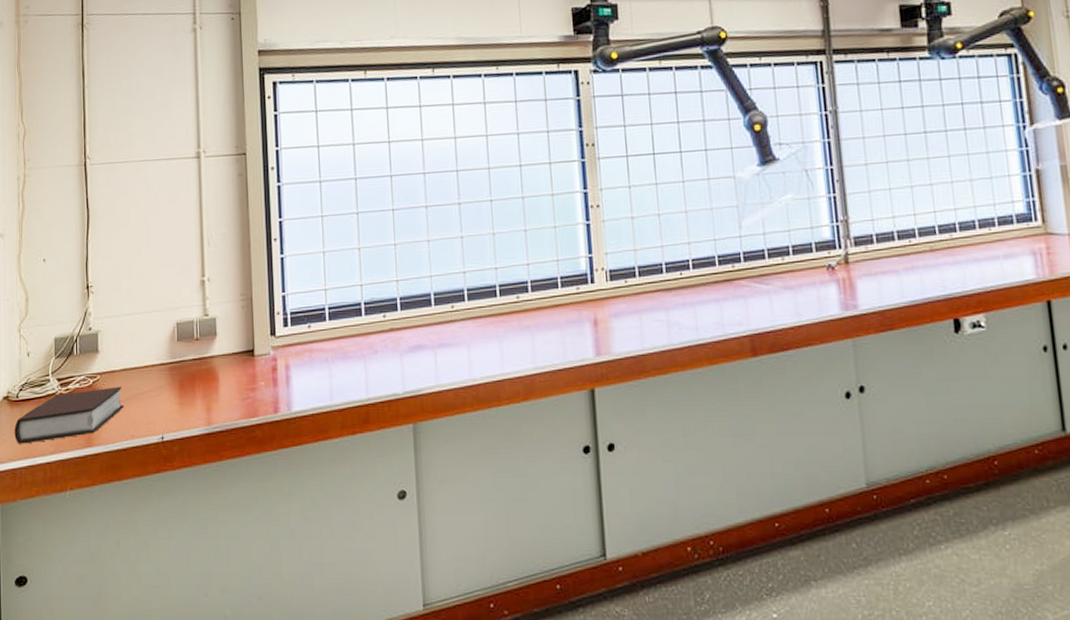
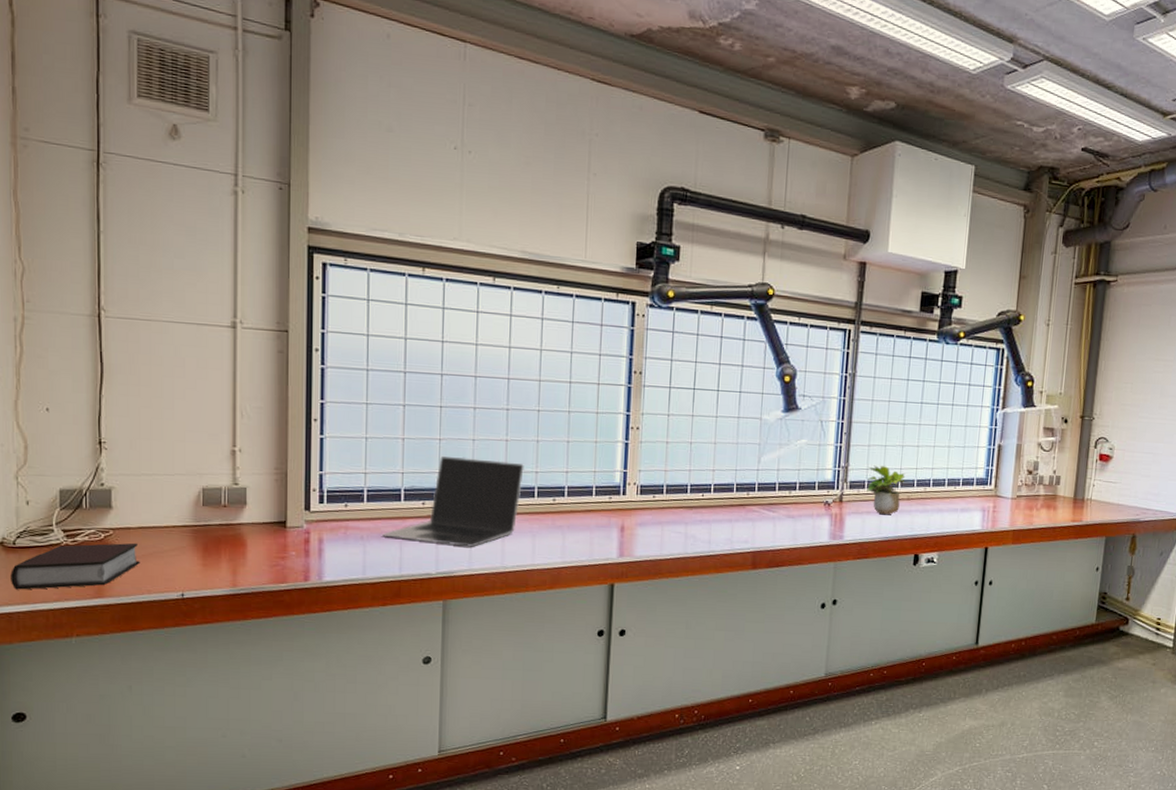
laptop: none [345,260,484,360] -> present [381,455,525,547]
potted plant: none [873,213,923,274] -> present [866,465,906,515]

